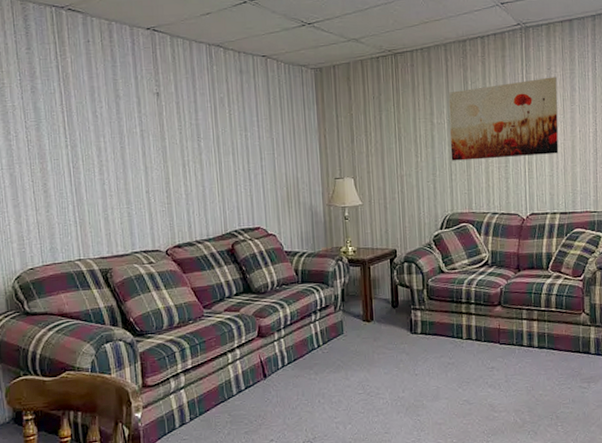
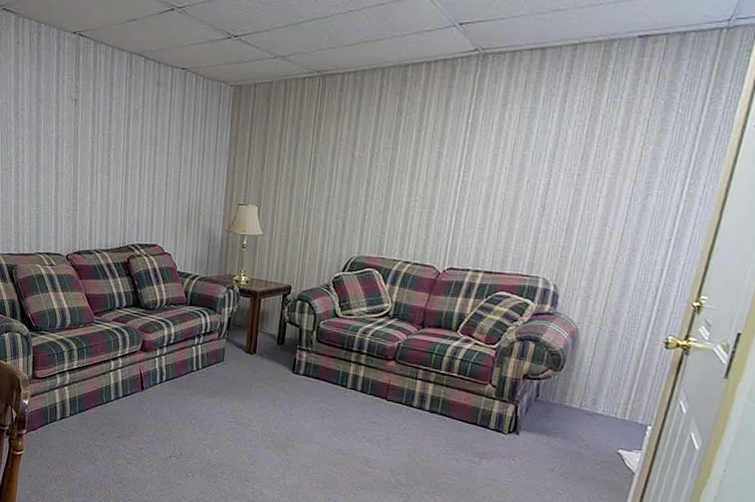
wall art: present [448,77,559,161] -> none [367,115,511,205]

